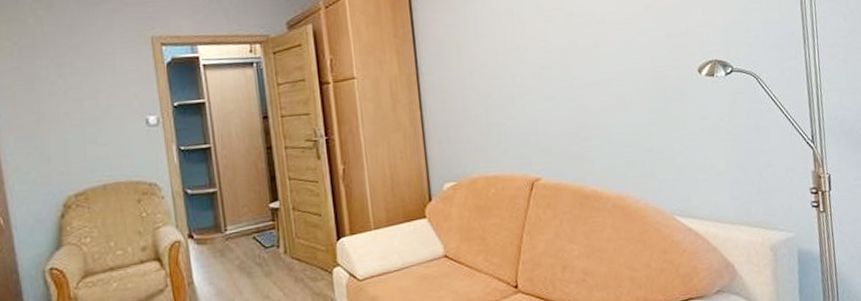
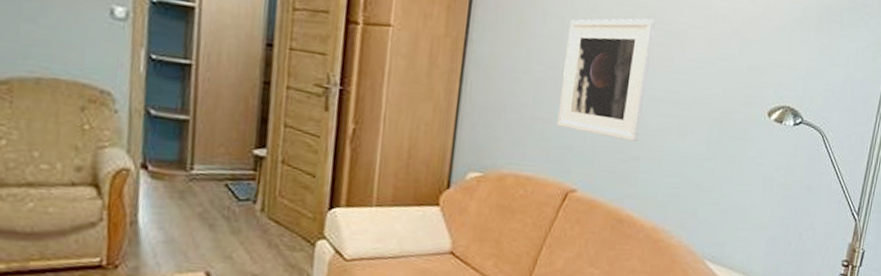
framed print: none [500,17,585,127] -> present [557,18,655,143]

